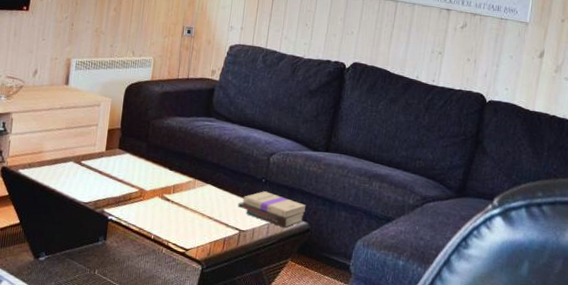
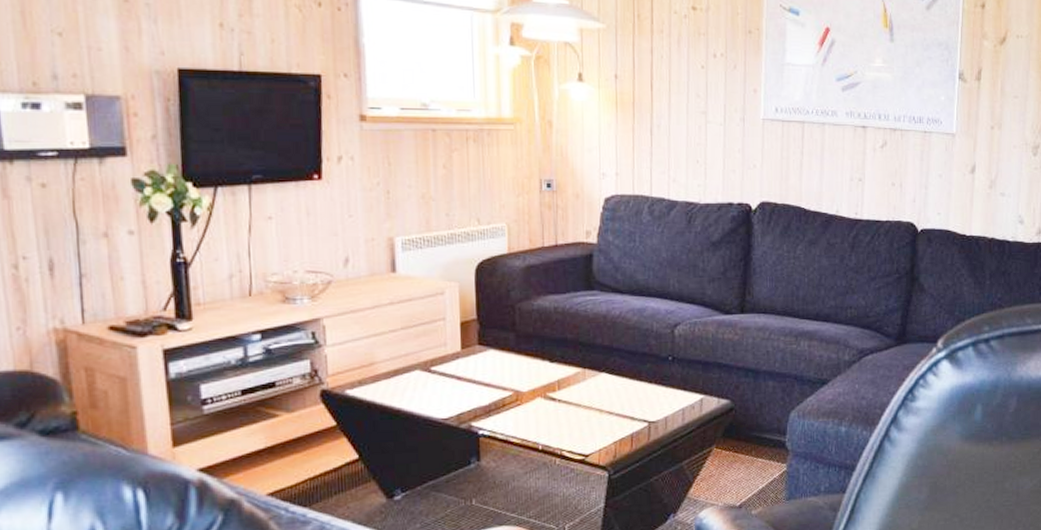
books: present [238,191,307,228] -> none [642,371,726,411]

